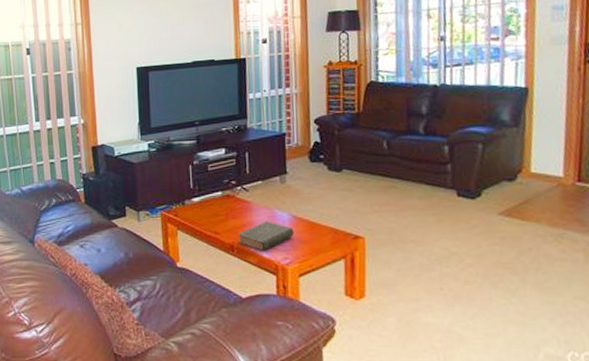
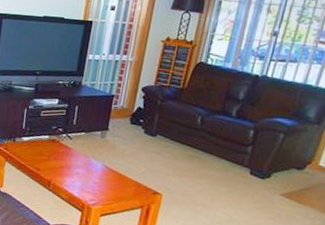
book: present [237,221,294,251] -> none [55,167,104,191]

